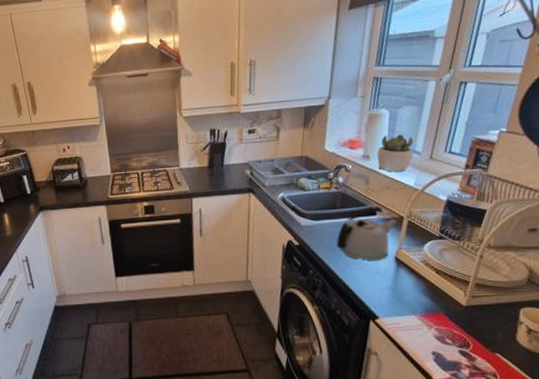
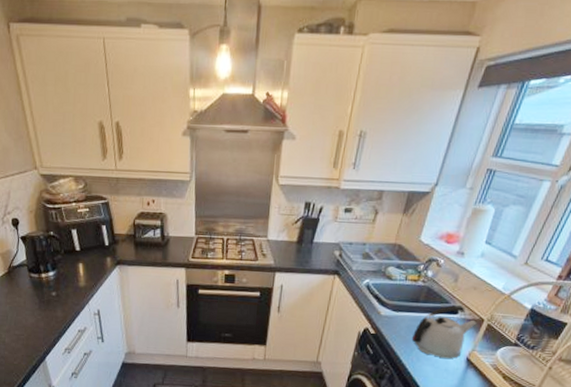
succulent plant: present [377,134,414,172] -> none [471,233,513,274]

